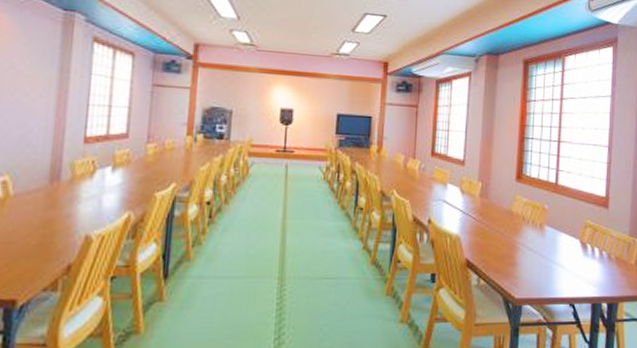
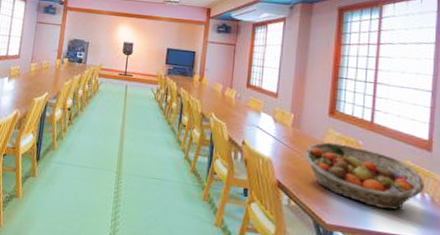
fruit basket: none [492,210,603,274] -> present [303,142,425,210]

